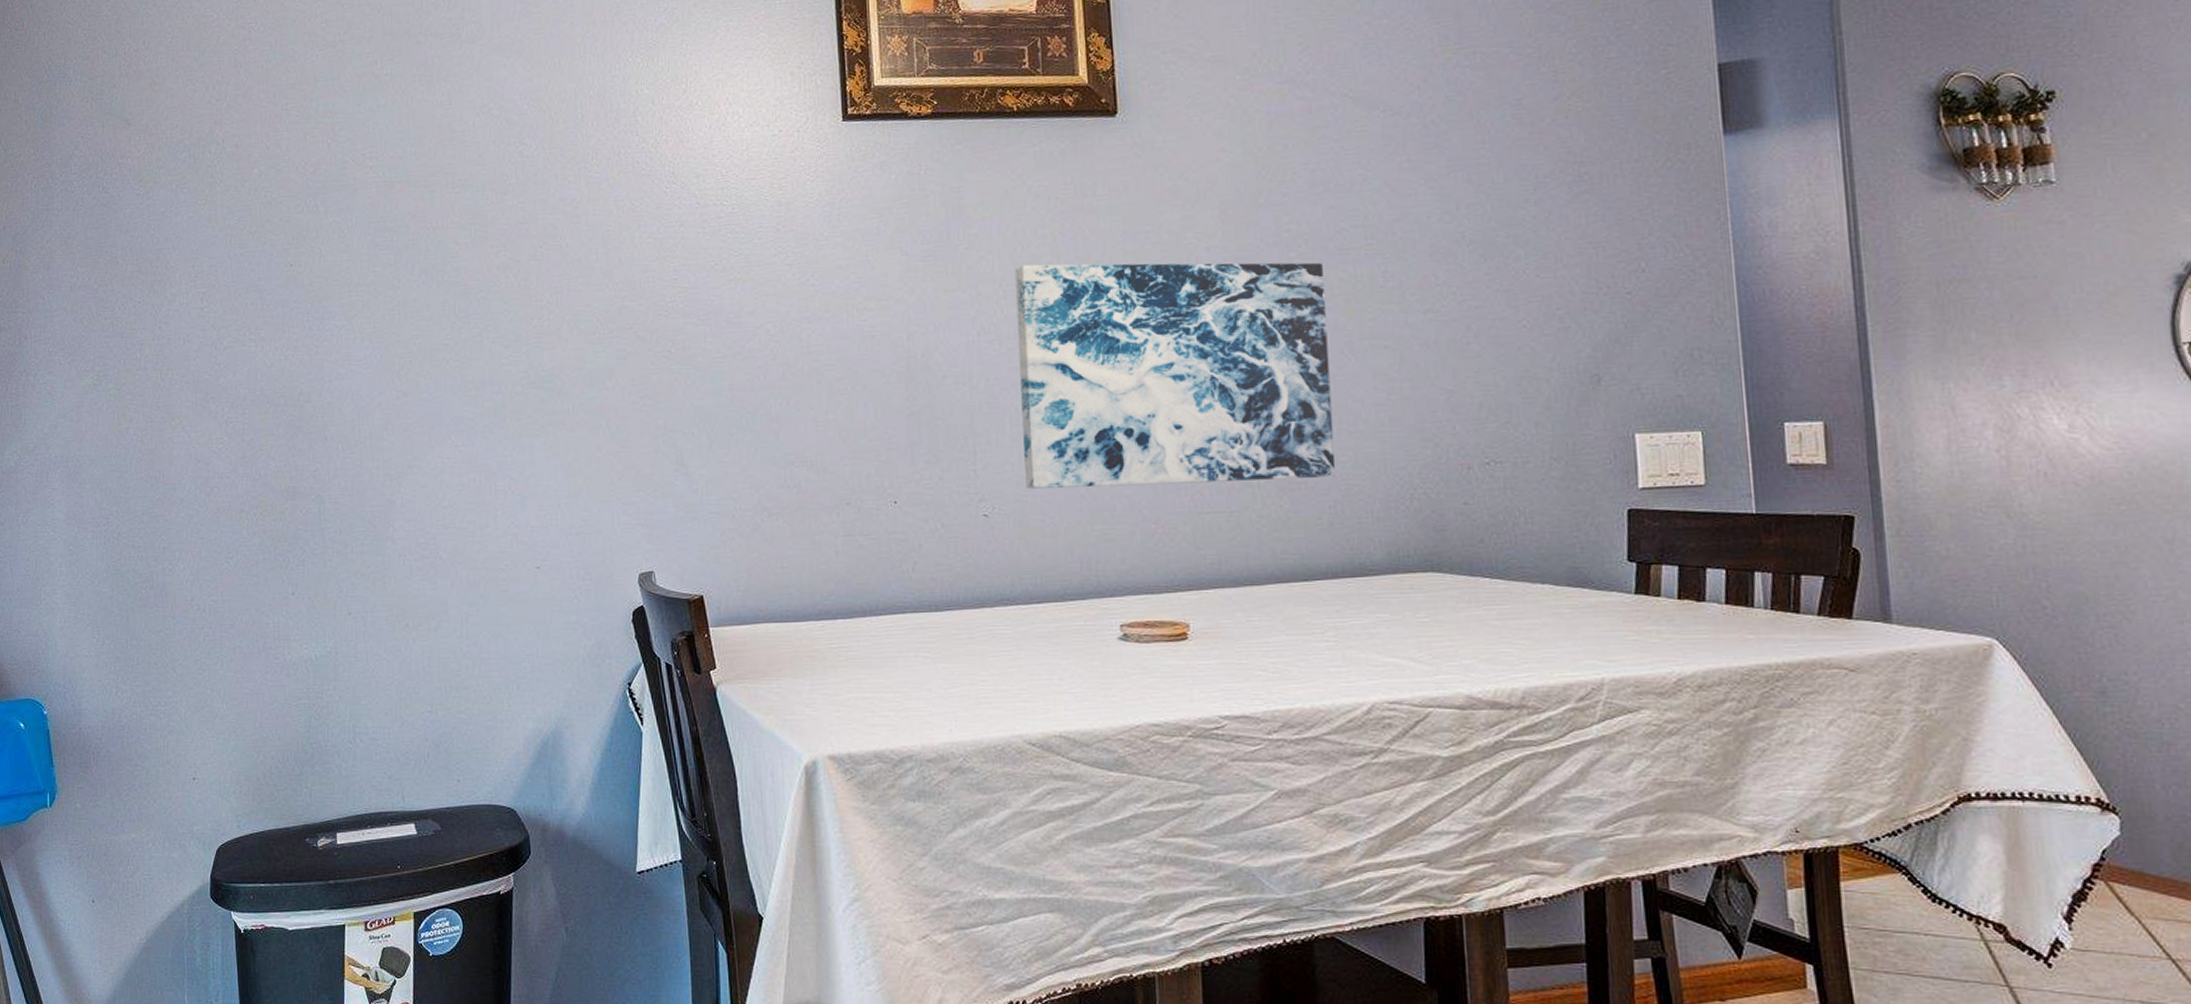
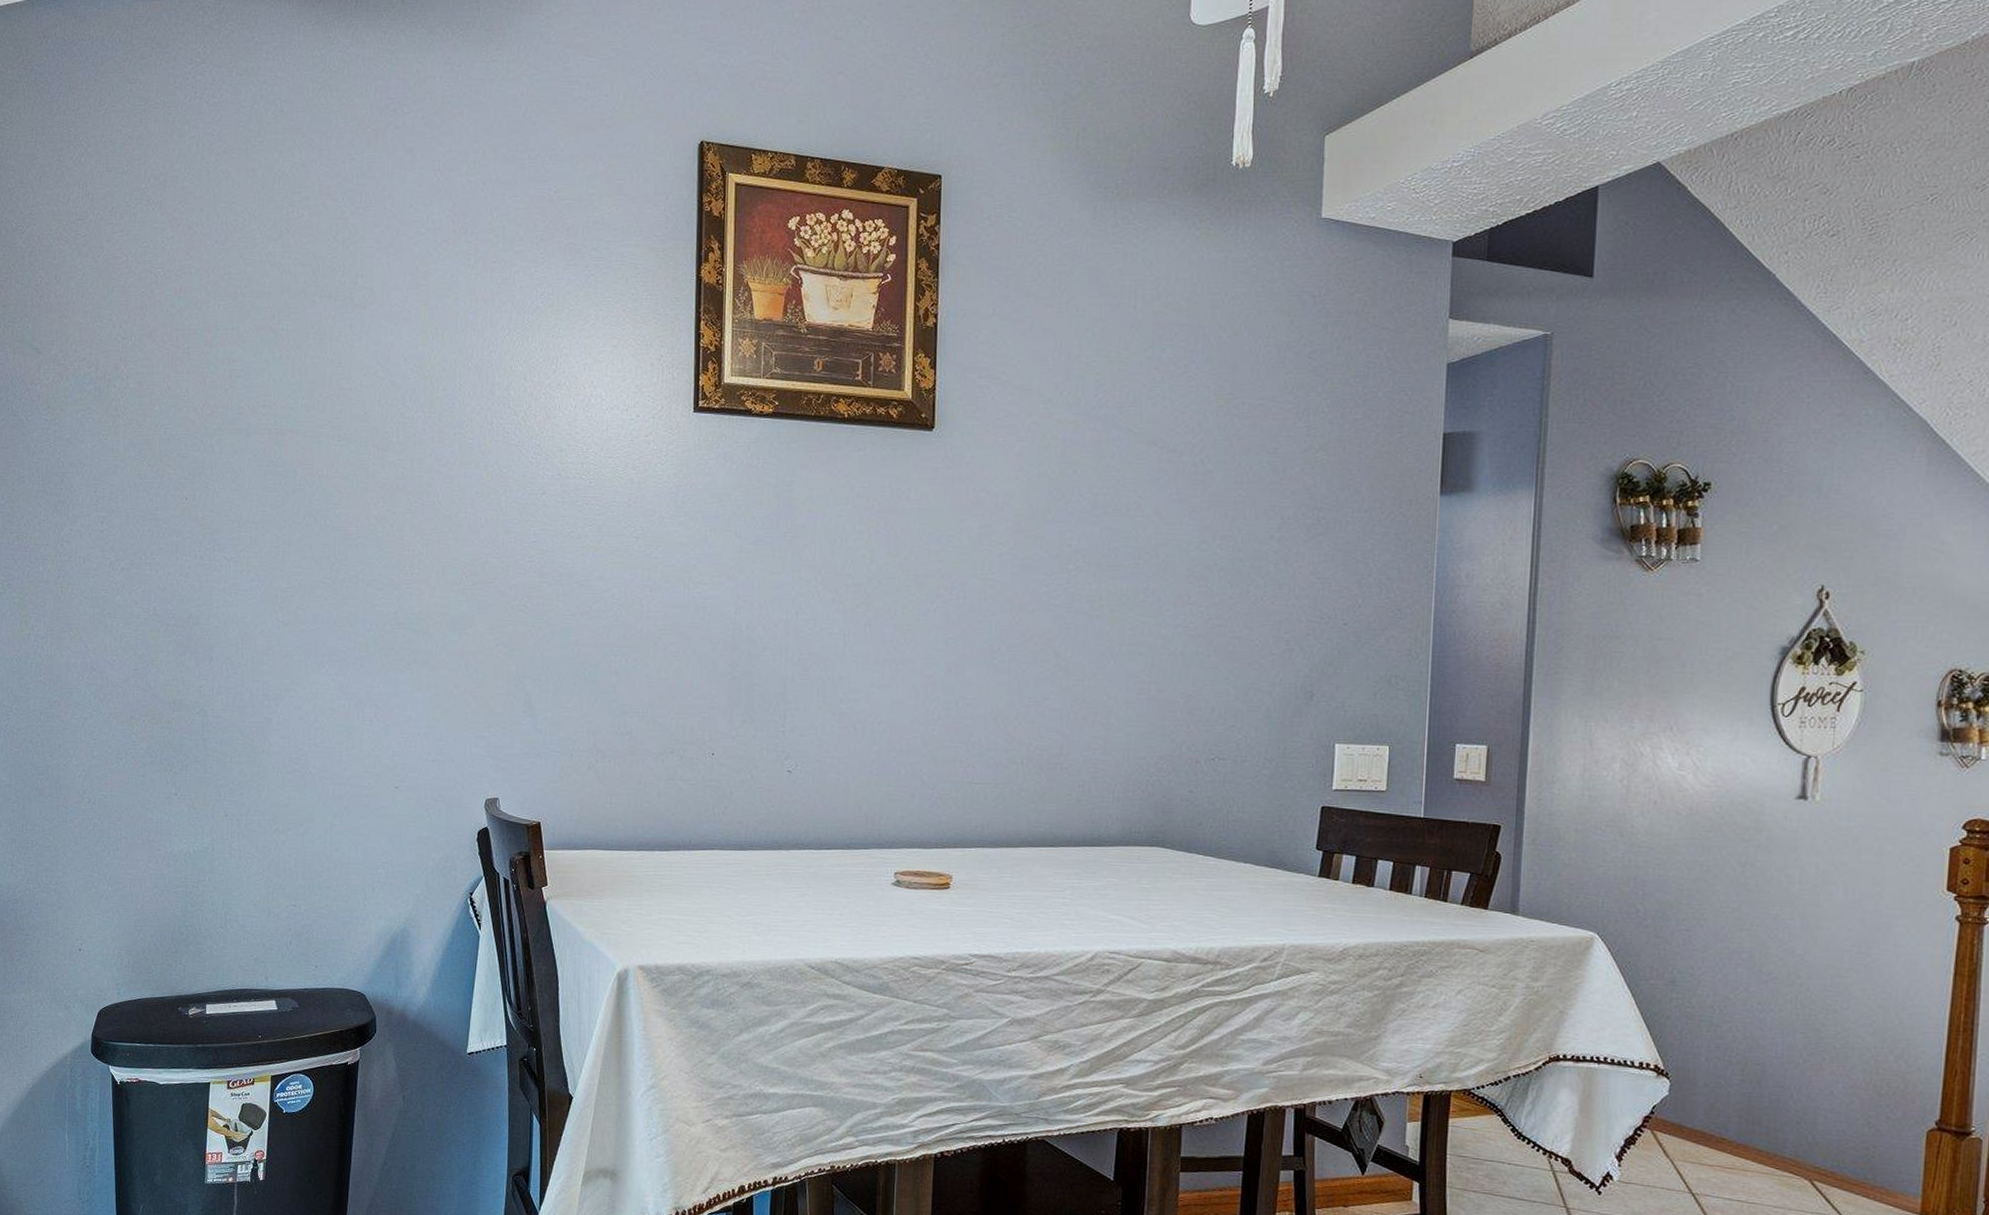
wall art: present [1014,262,1336,489] -> none [826,556,1095,760]

